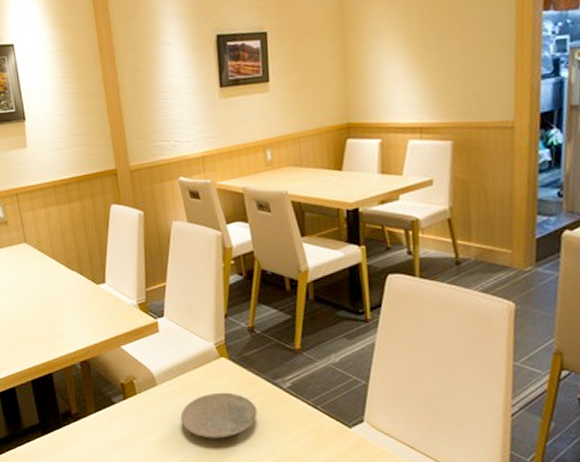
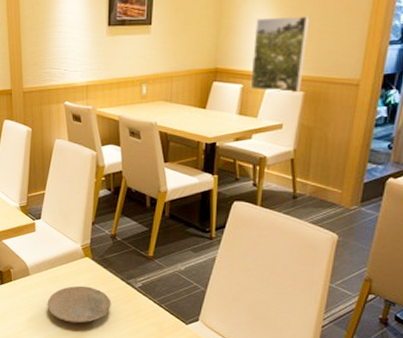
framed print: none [387,55,449,144] -> present [250,15,310,93]

